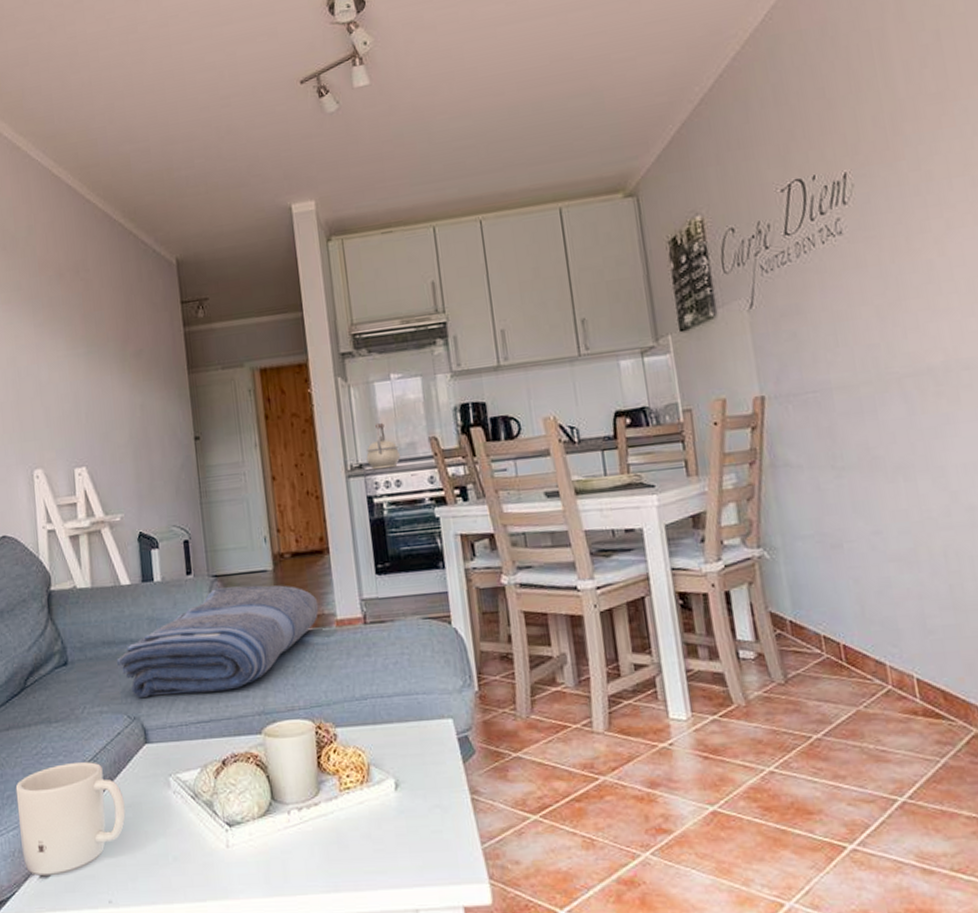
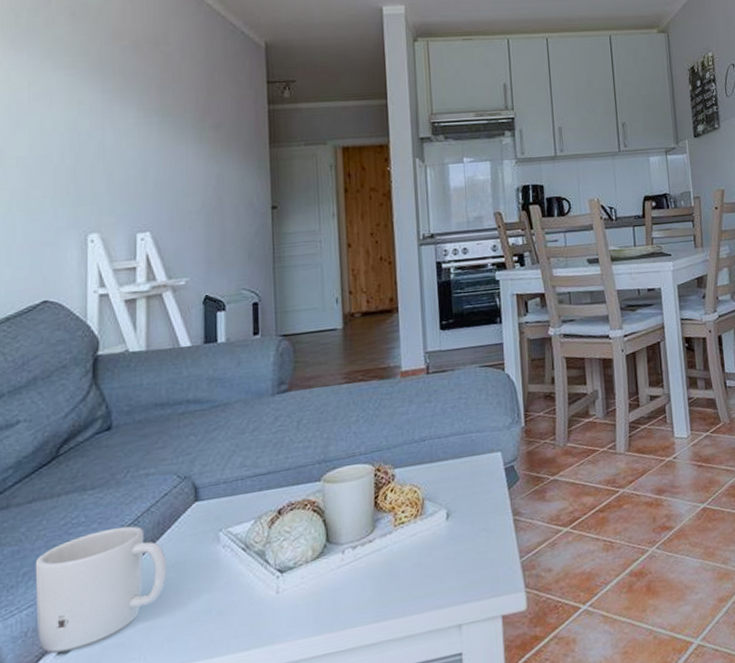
towel: present [116,585,319,699] -> none [169,342,385,458]
kettle: present [366,422,400,470] -> none [437,198,468,240]

